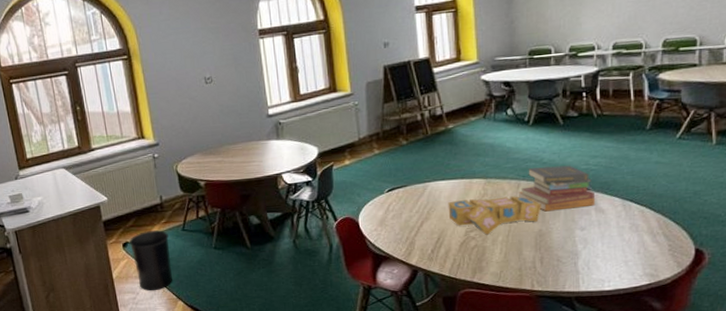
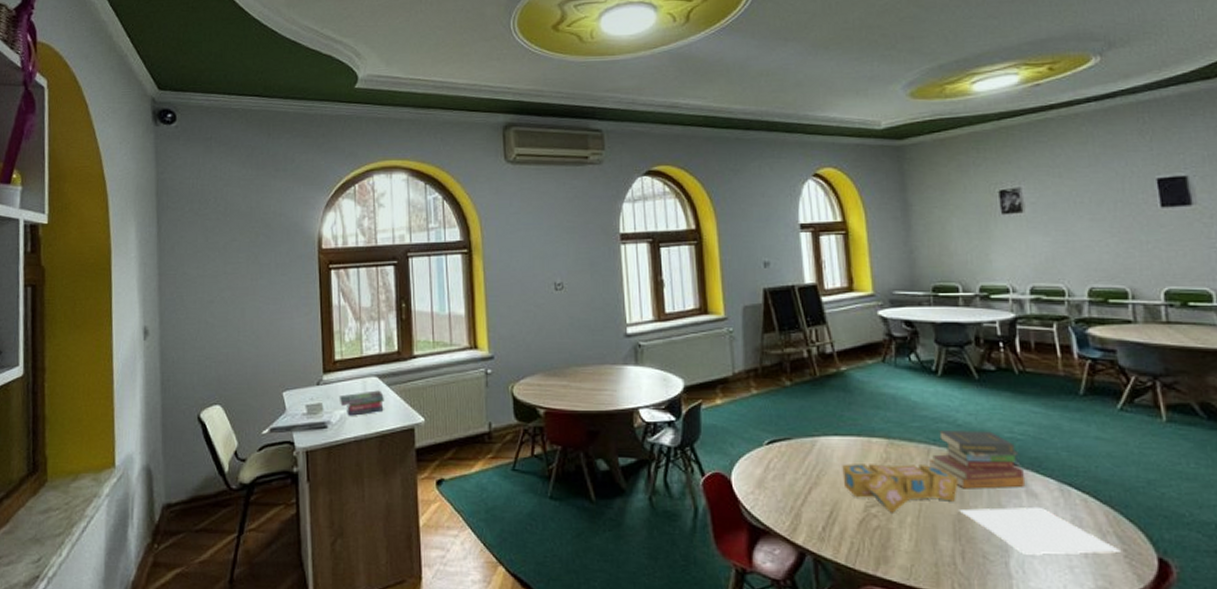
books: none [34,179,73,201] -> present [339,390,384,416]
waste bin: present [129,229,172,291] -> none [444,465,495,549]
paper sheet: none [540,220,666,255] -> present [959,507,1120,554]

